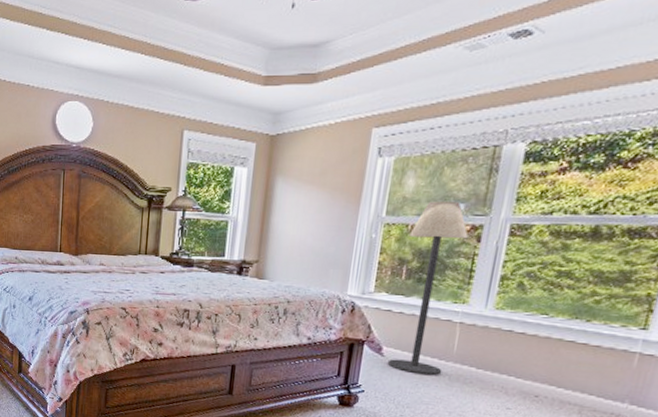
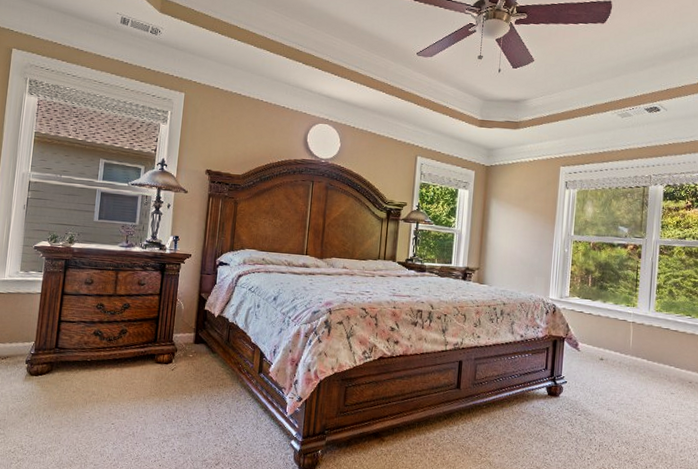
floor lamp: present [387,200,468,376] -> none [583,225,632,367]

